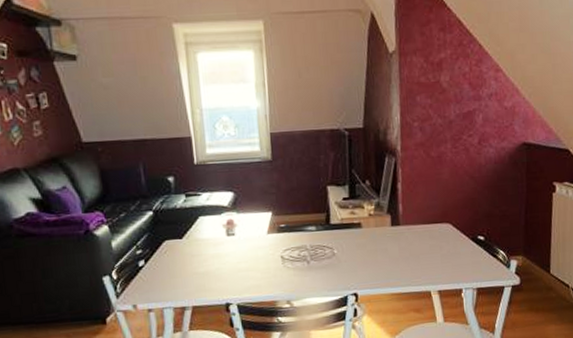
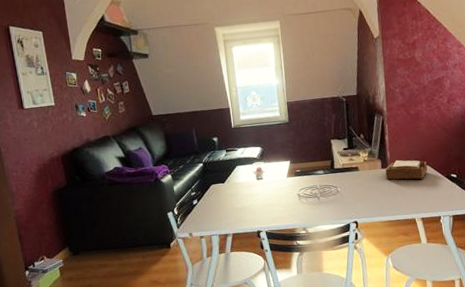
napkin holder: none [395,215,449,242] -> present [385,160,428,180]

